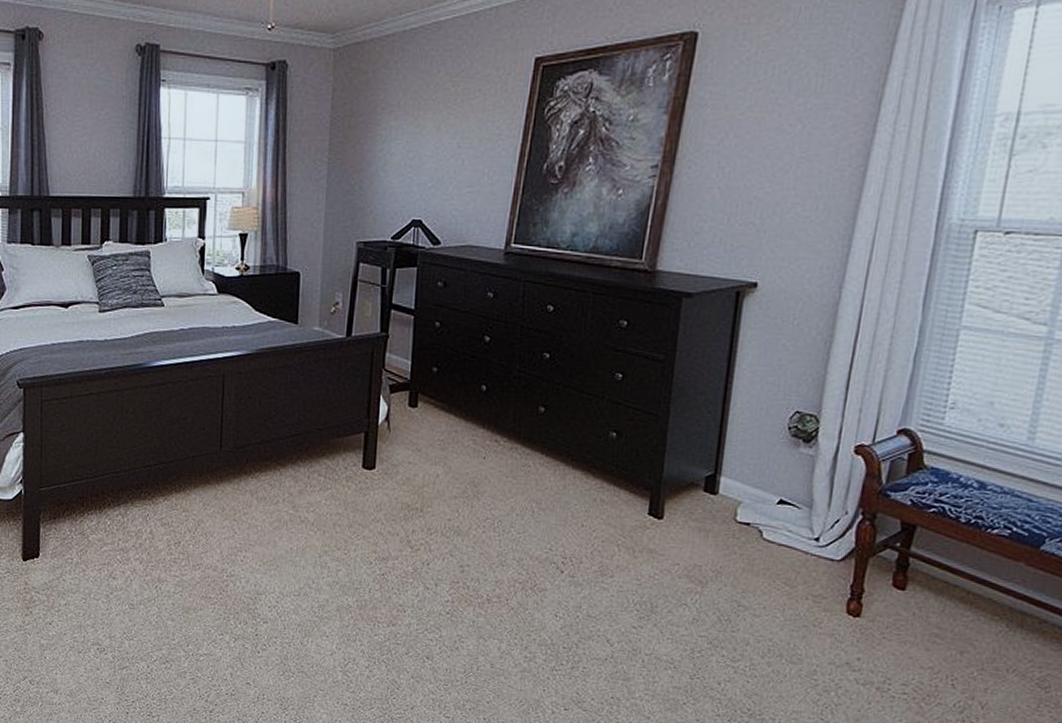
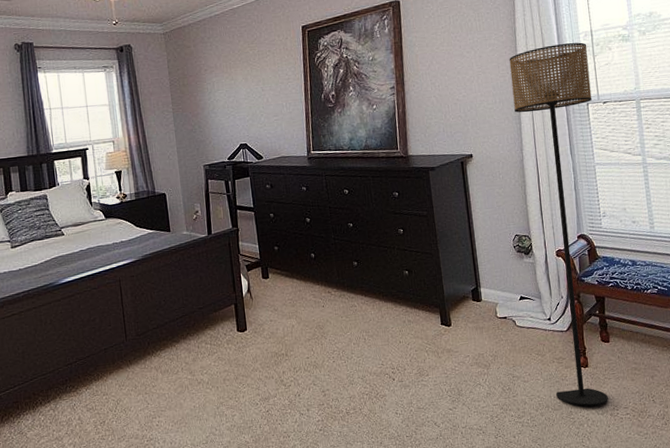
floor lamp: none [798,129,1004,672] -> present [509,42,608,406]

